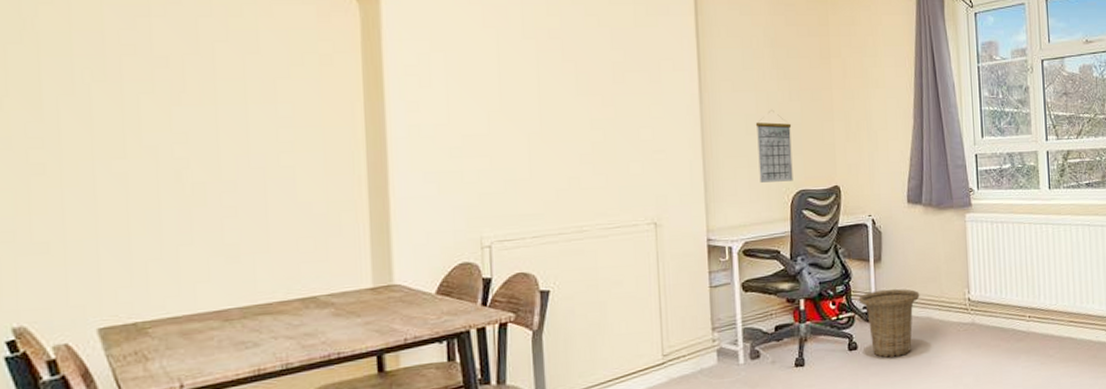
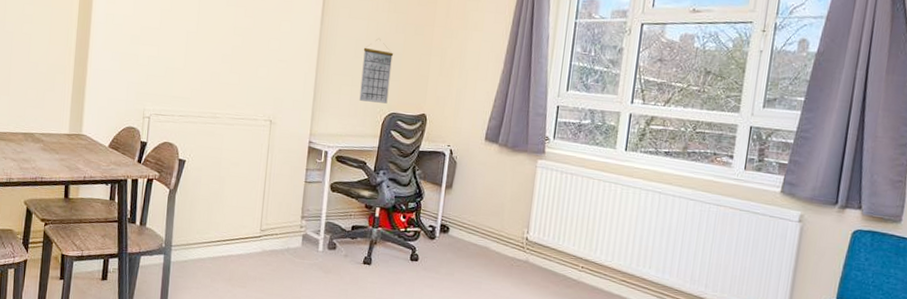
basket: present [858,289,920,358] -> none [426,213,482,276]

